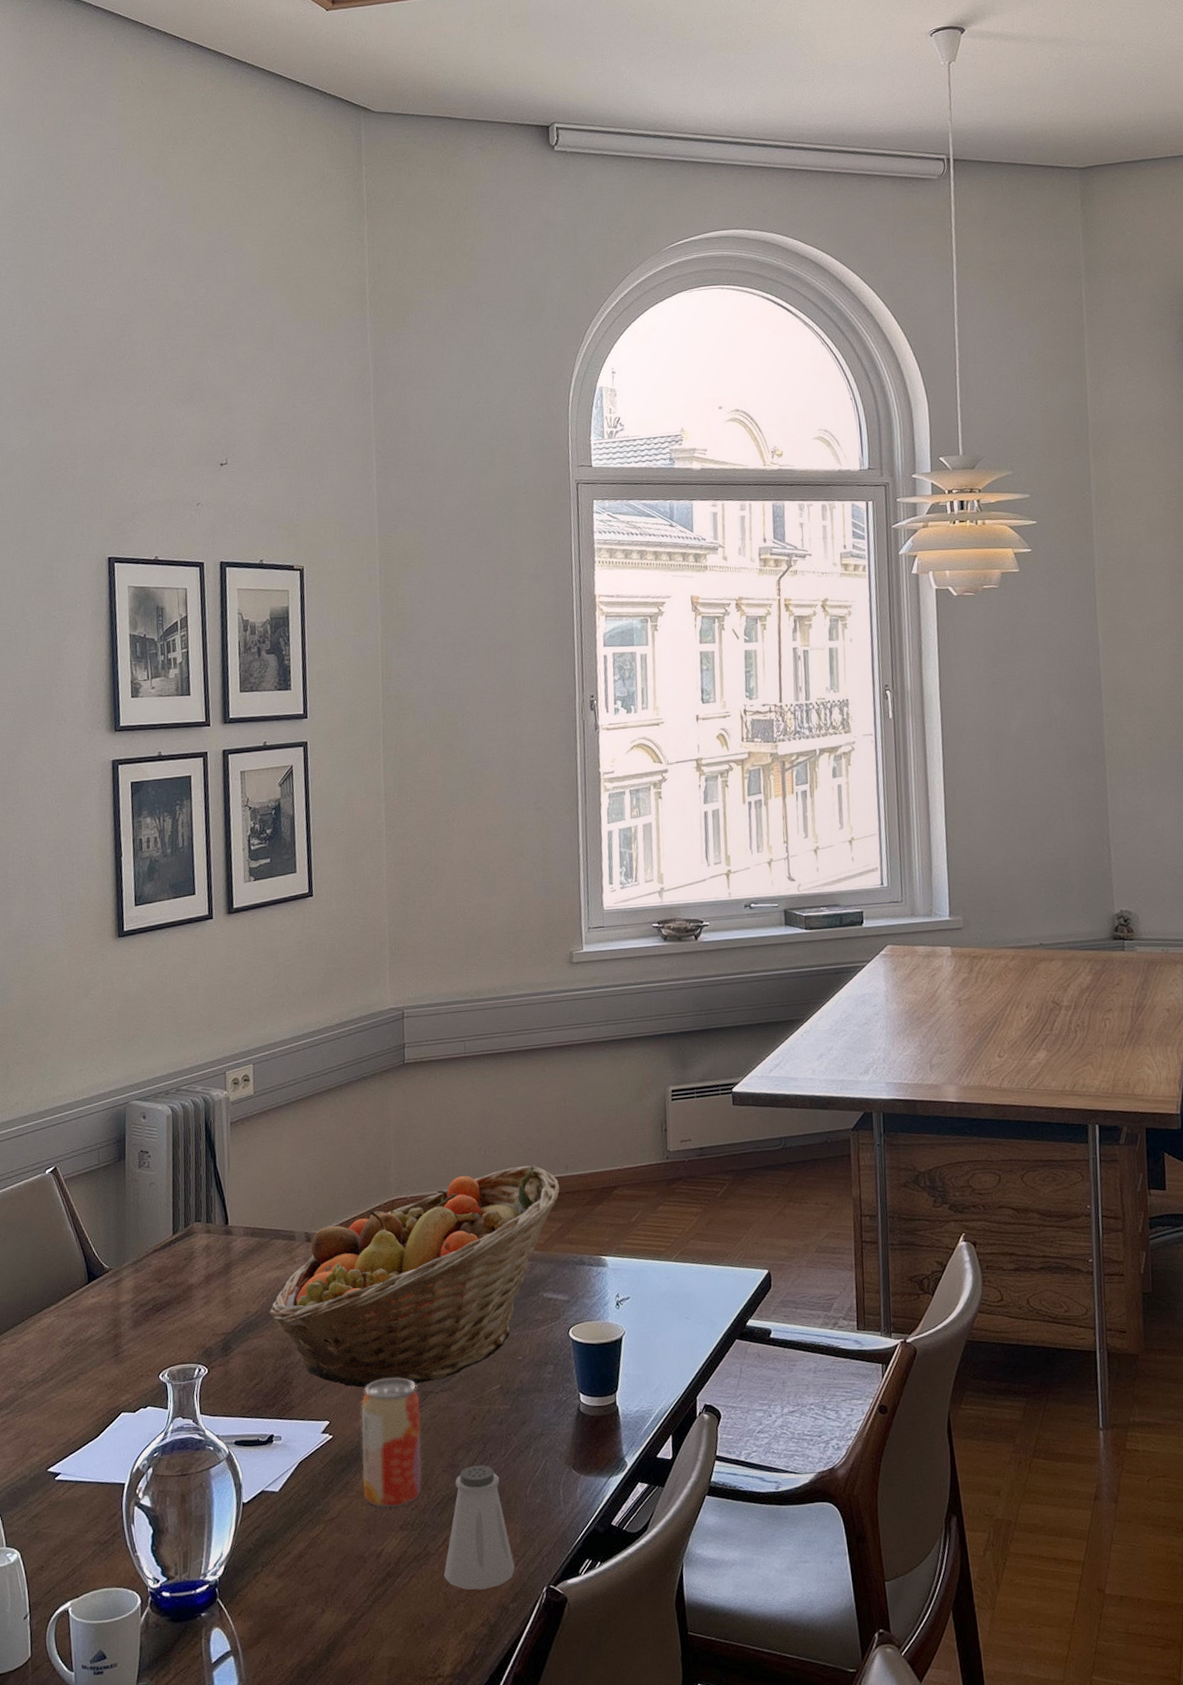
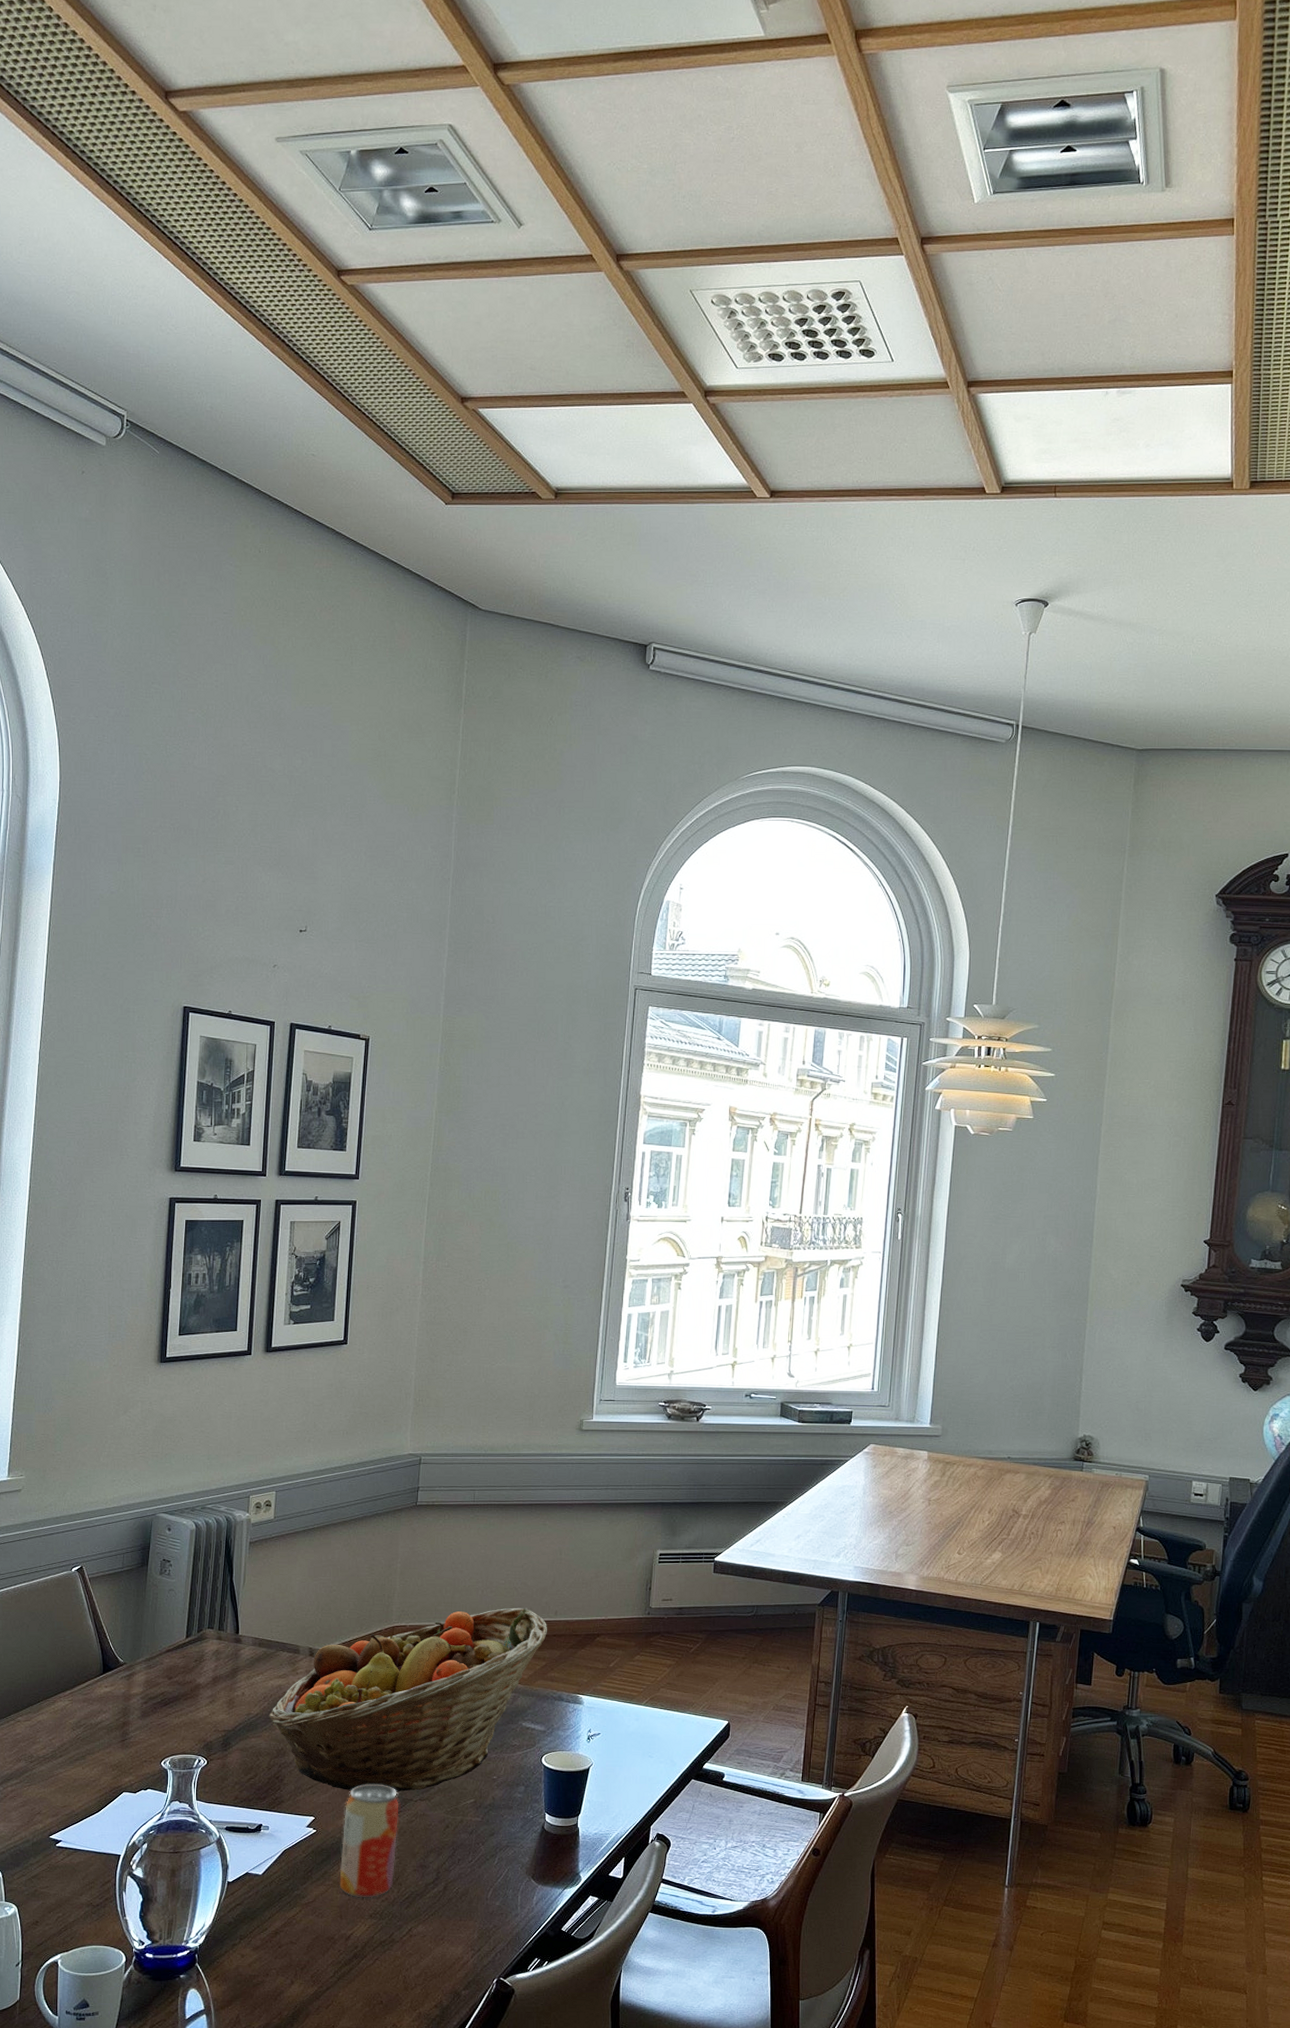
saltshaker: present [444,1465,515,1590] -> none [405,1868,470,1976]

